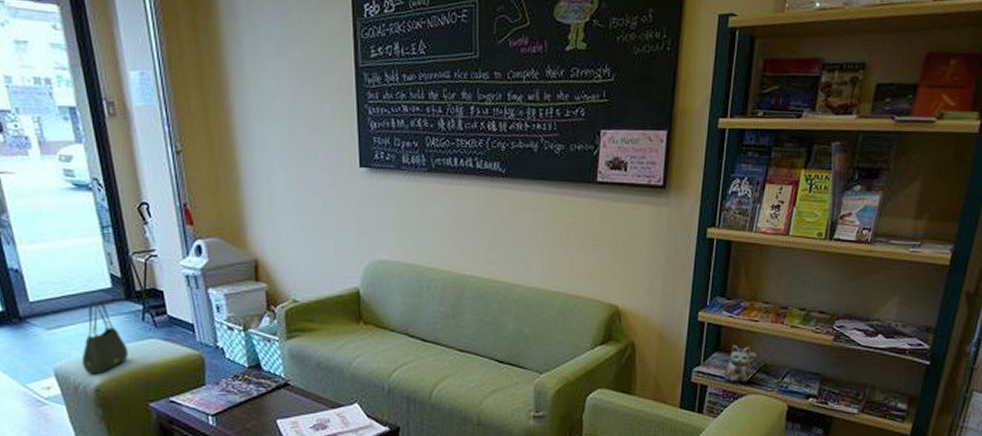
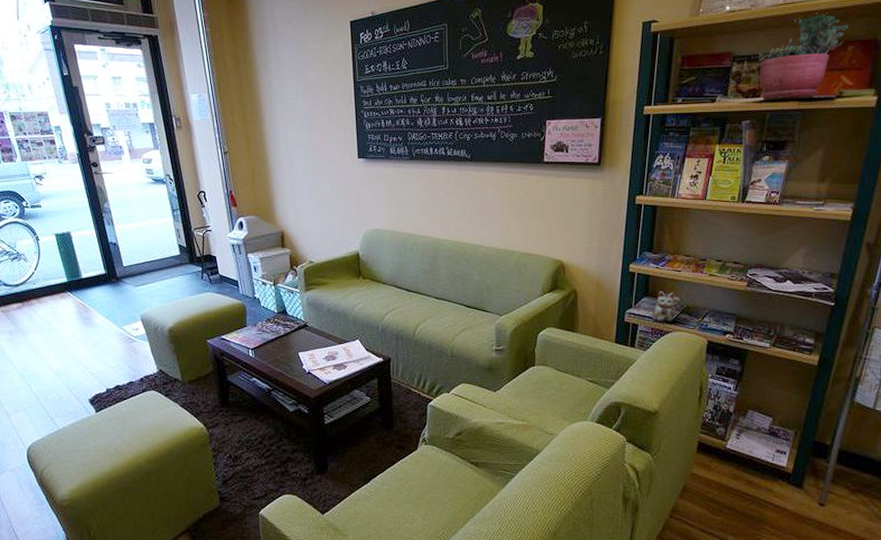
handbag: present [82,300,128,375] -> none [160,264,192,319]
succulent plant: none [826,18,968,125] -> present [737,13,865,104]

